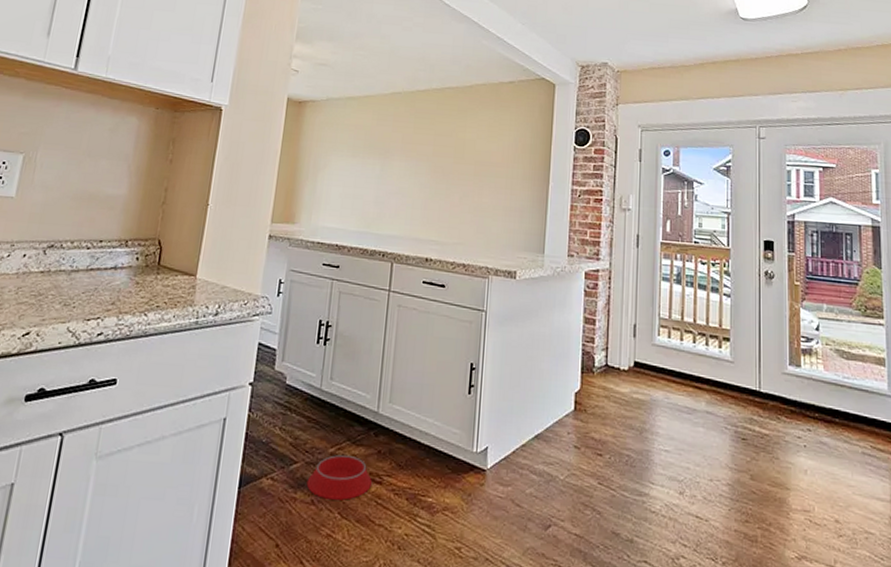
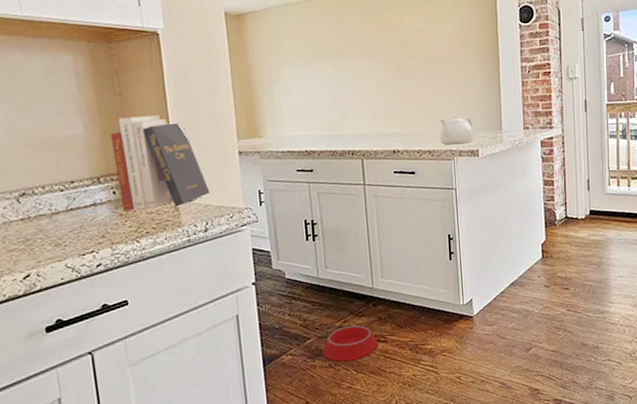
books: none [140,184,231,284] -> present [110,114,210,211]
teapot: none [476,230,515,263] -> present [439,115,475,145]

